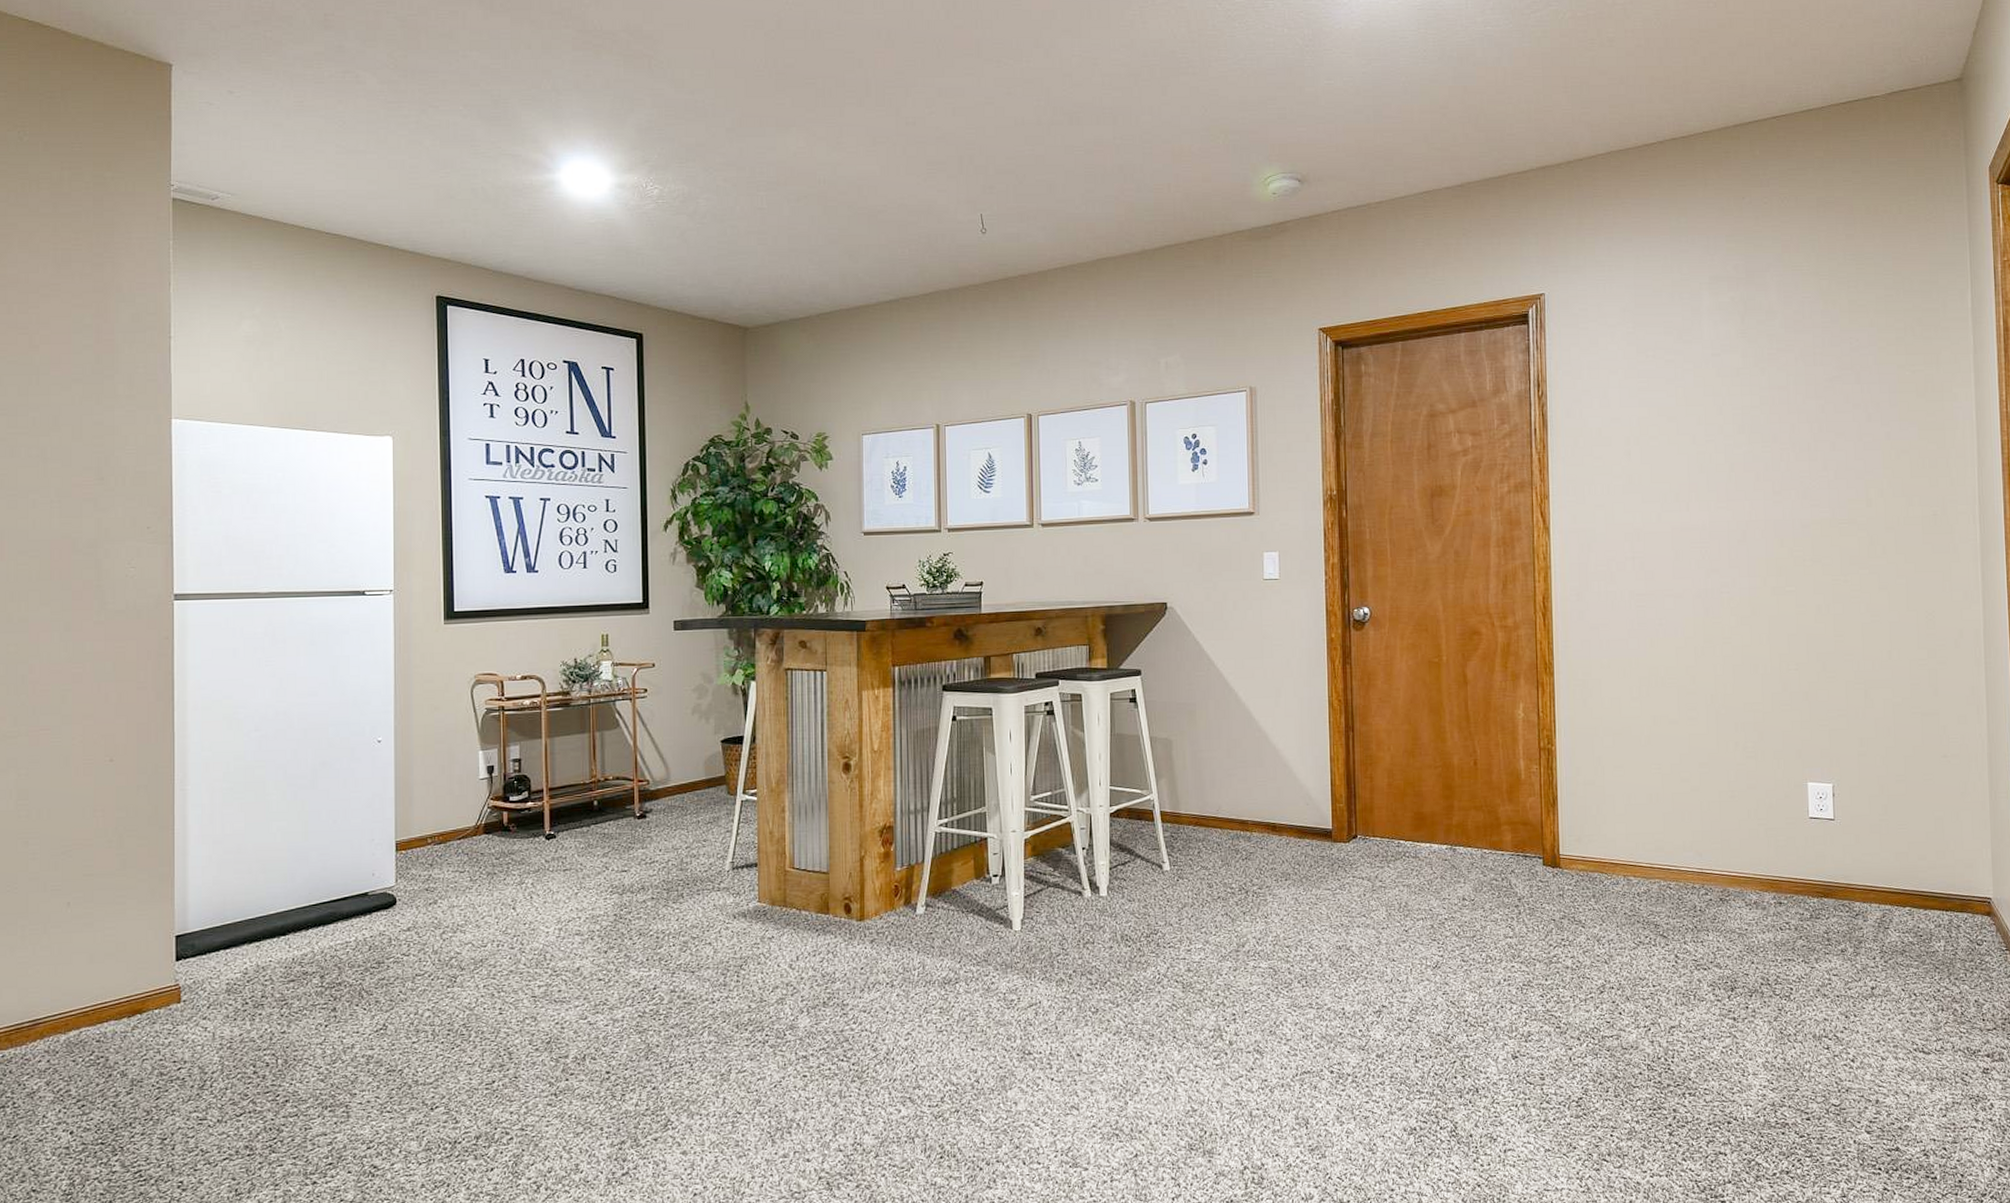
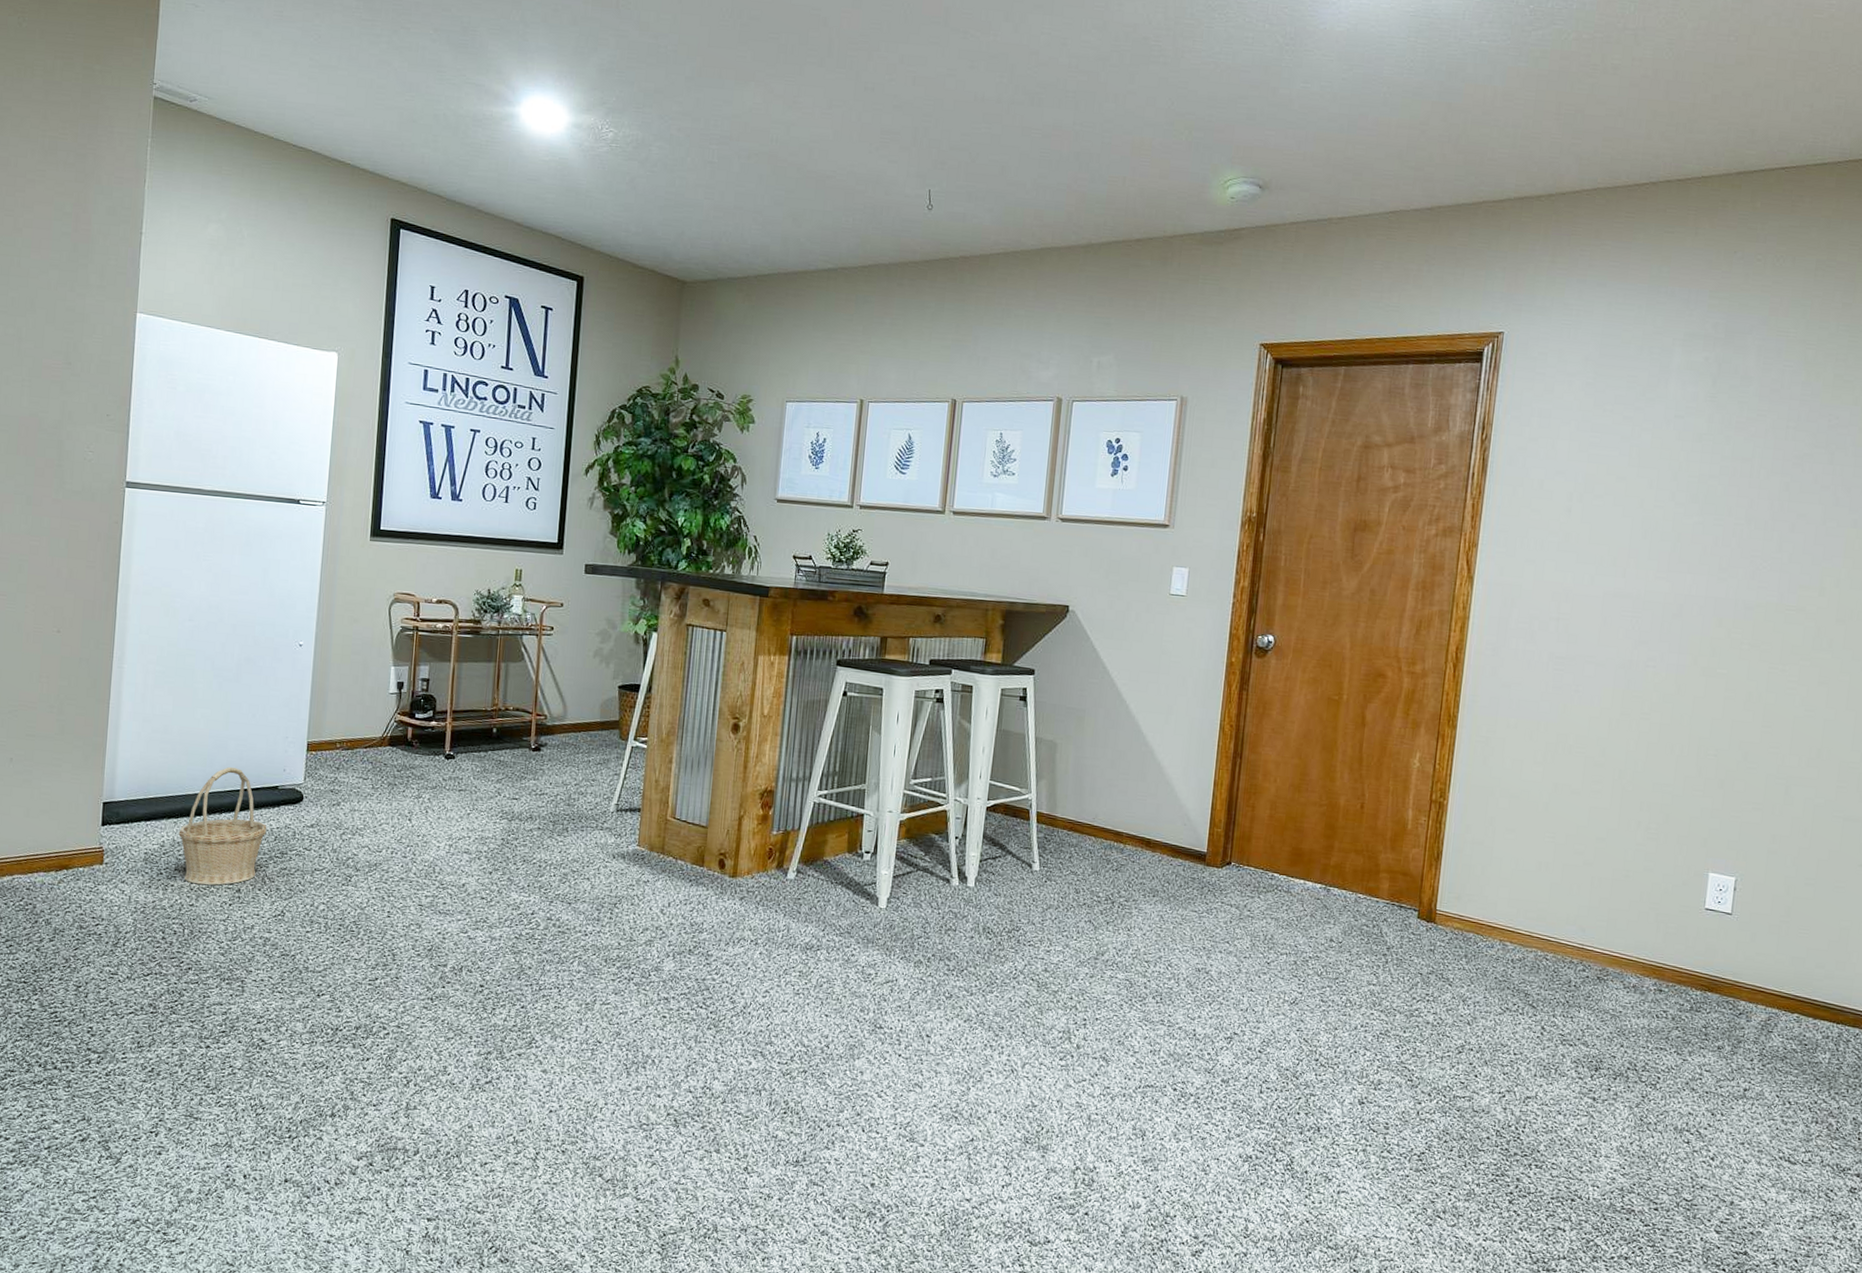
basket: none [262,878,360,1009] -> present [178,766,267,885]

